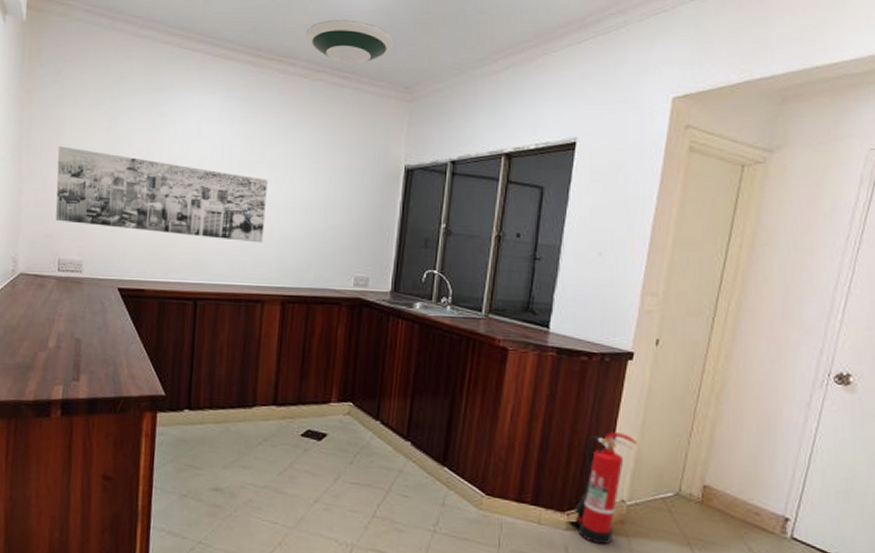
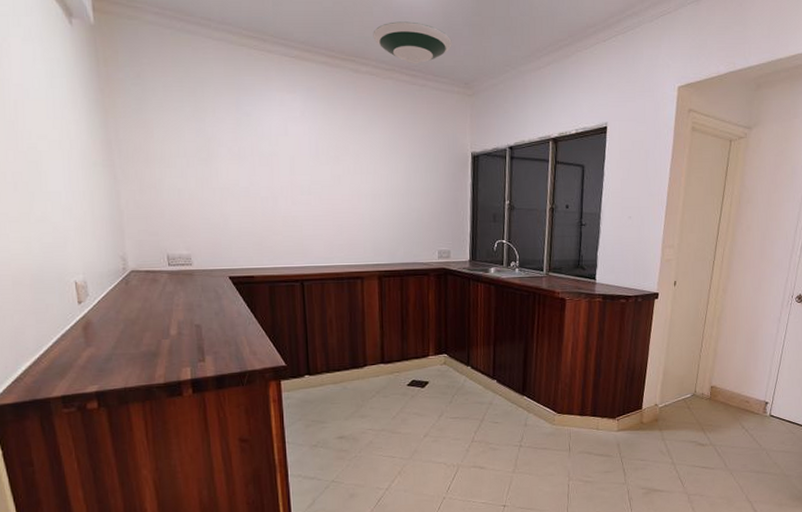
wall art: present [55,146,268,243] -> none [149,148,356,228]
fire extinguisher: present [571,432,637,545] -> none [620,355,664,439]

